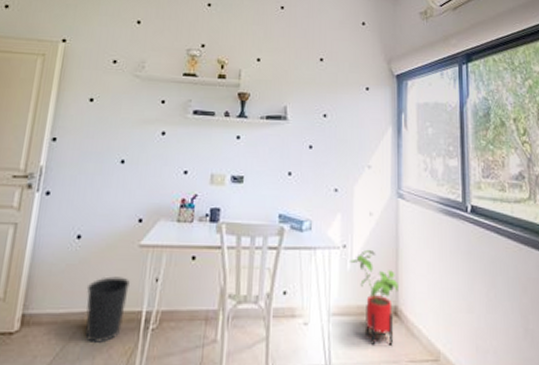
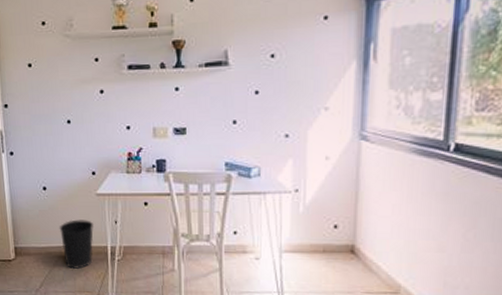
house plant: present [350,249,398,345] -> none [303,192,357,278]

